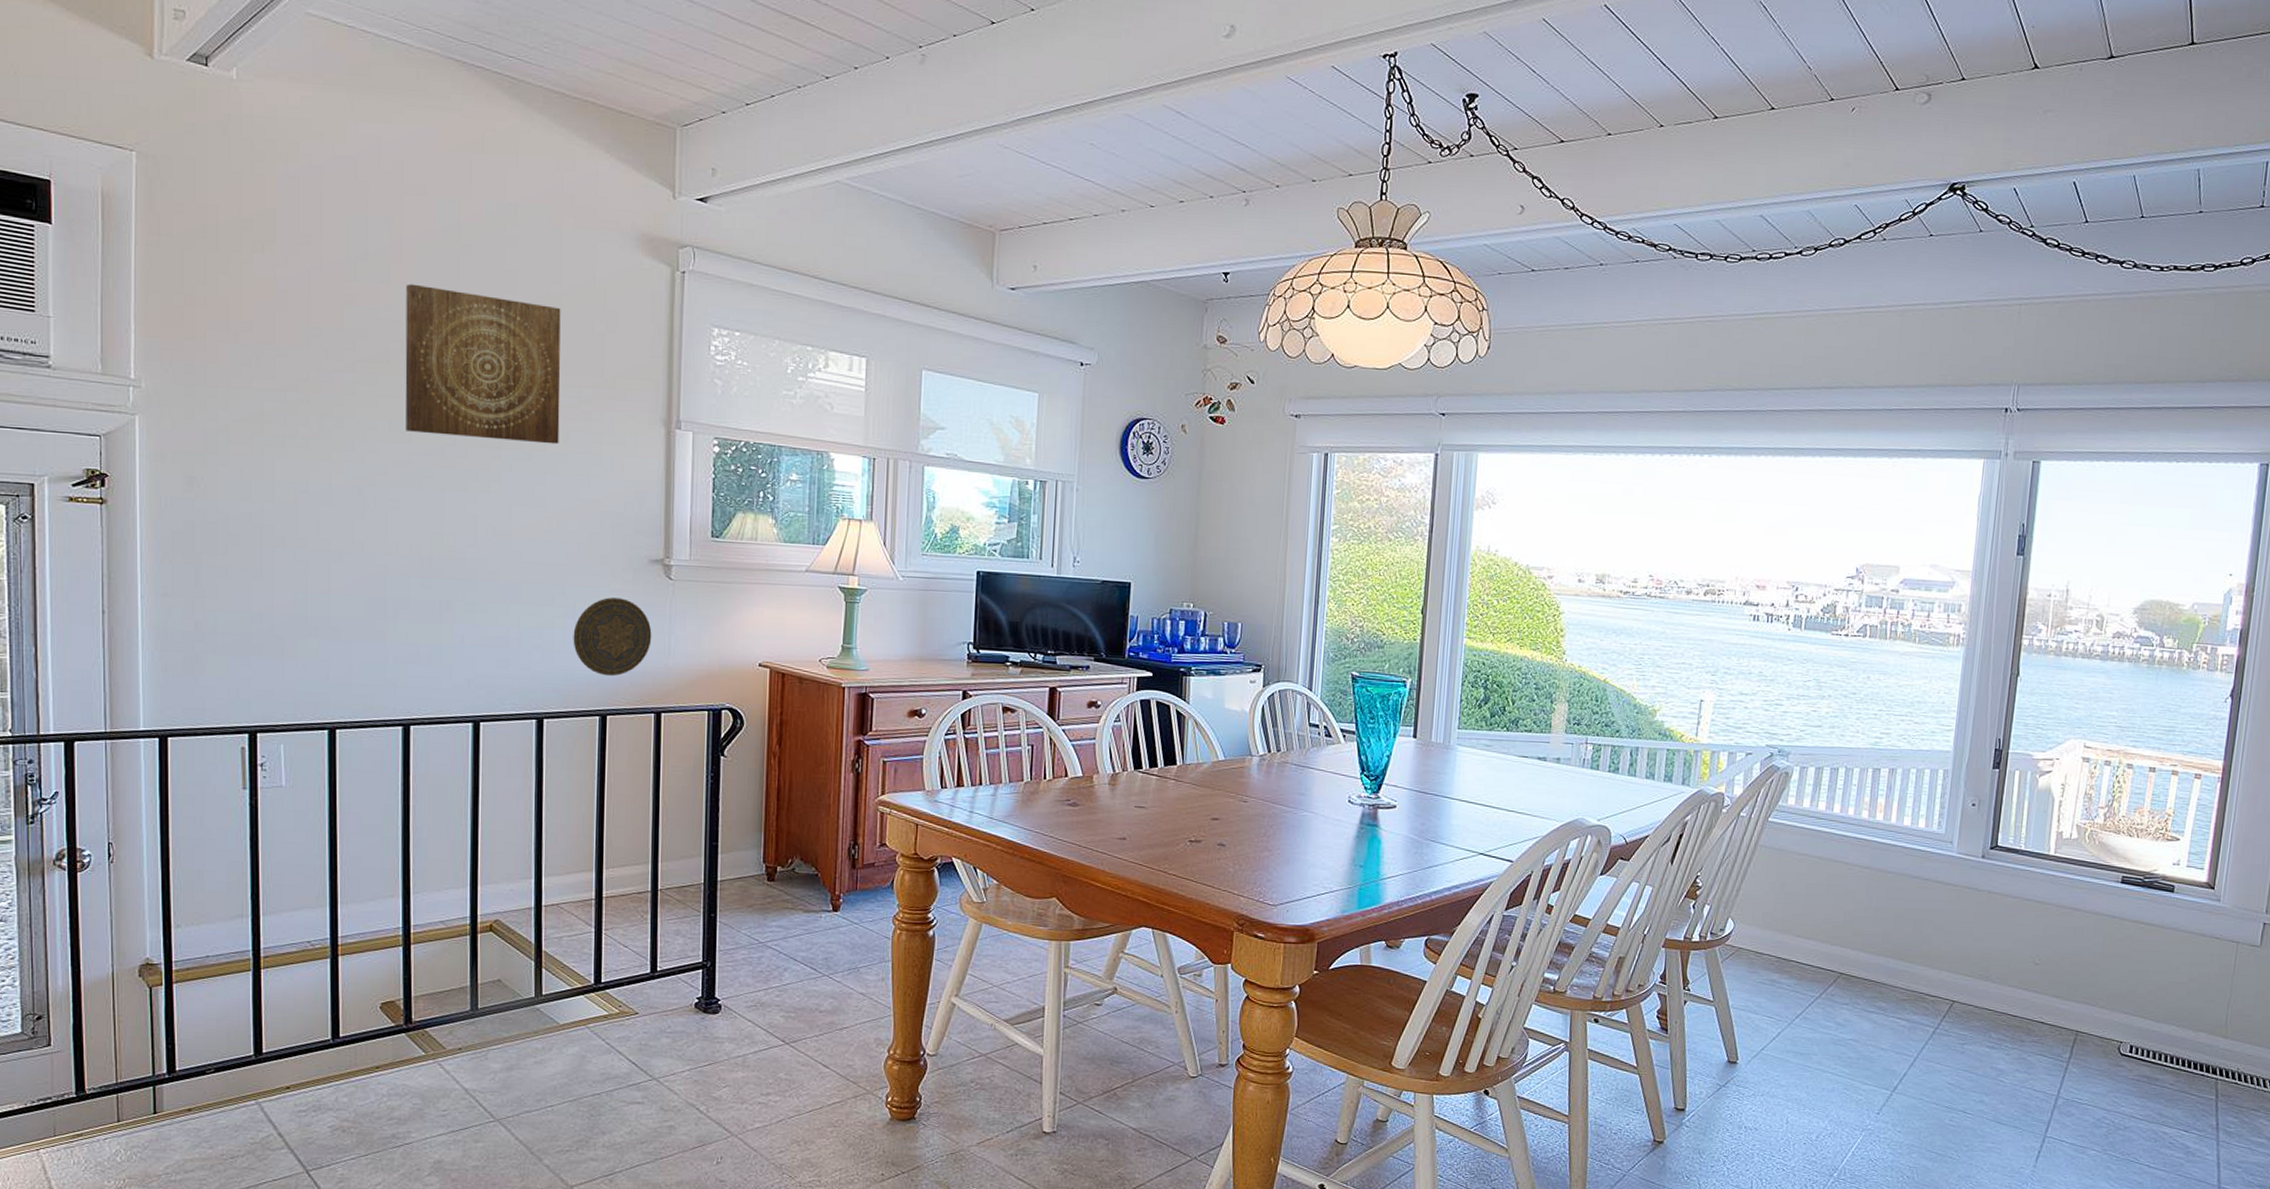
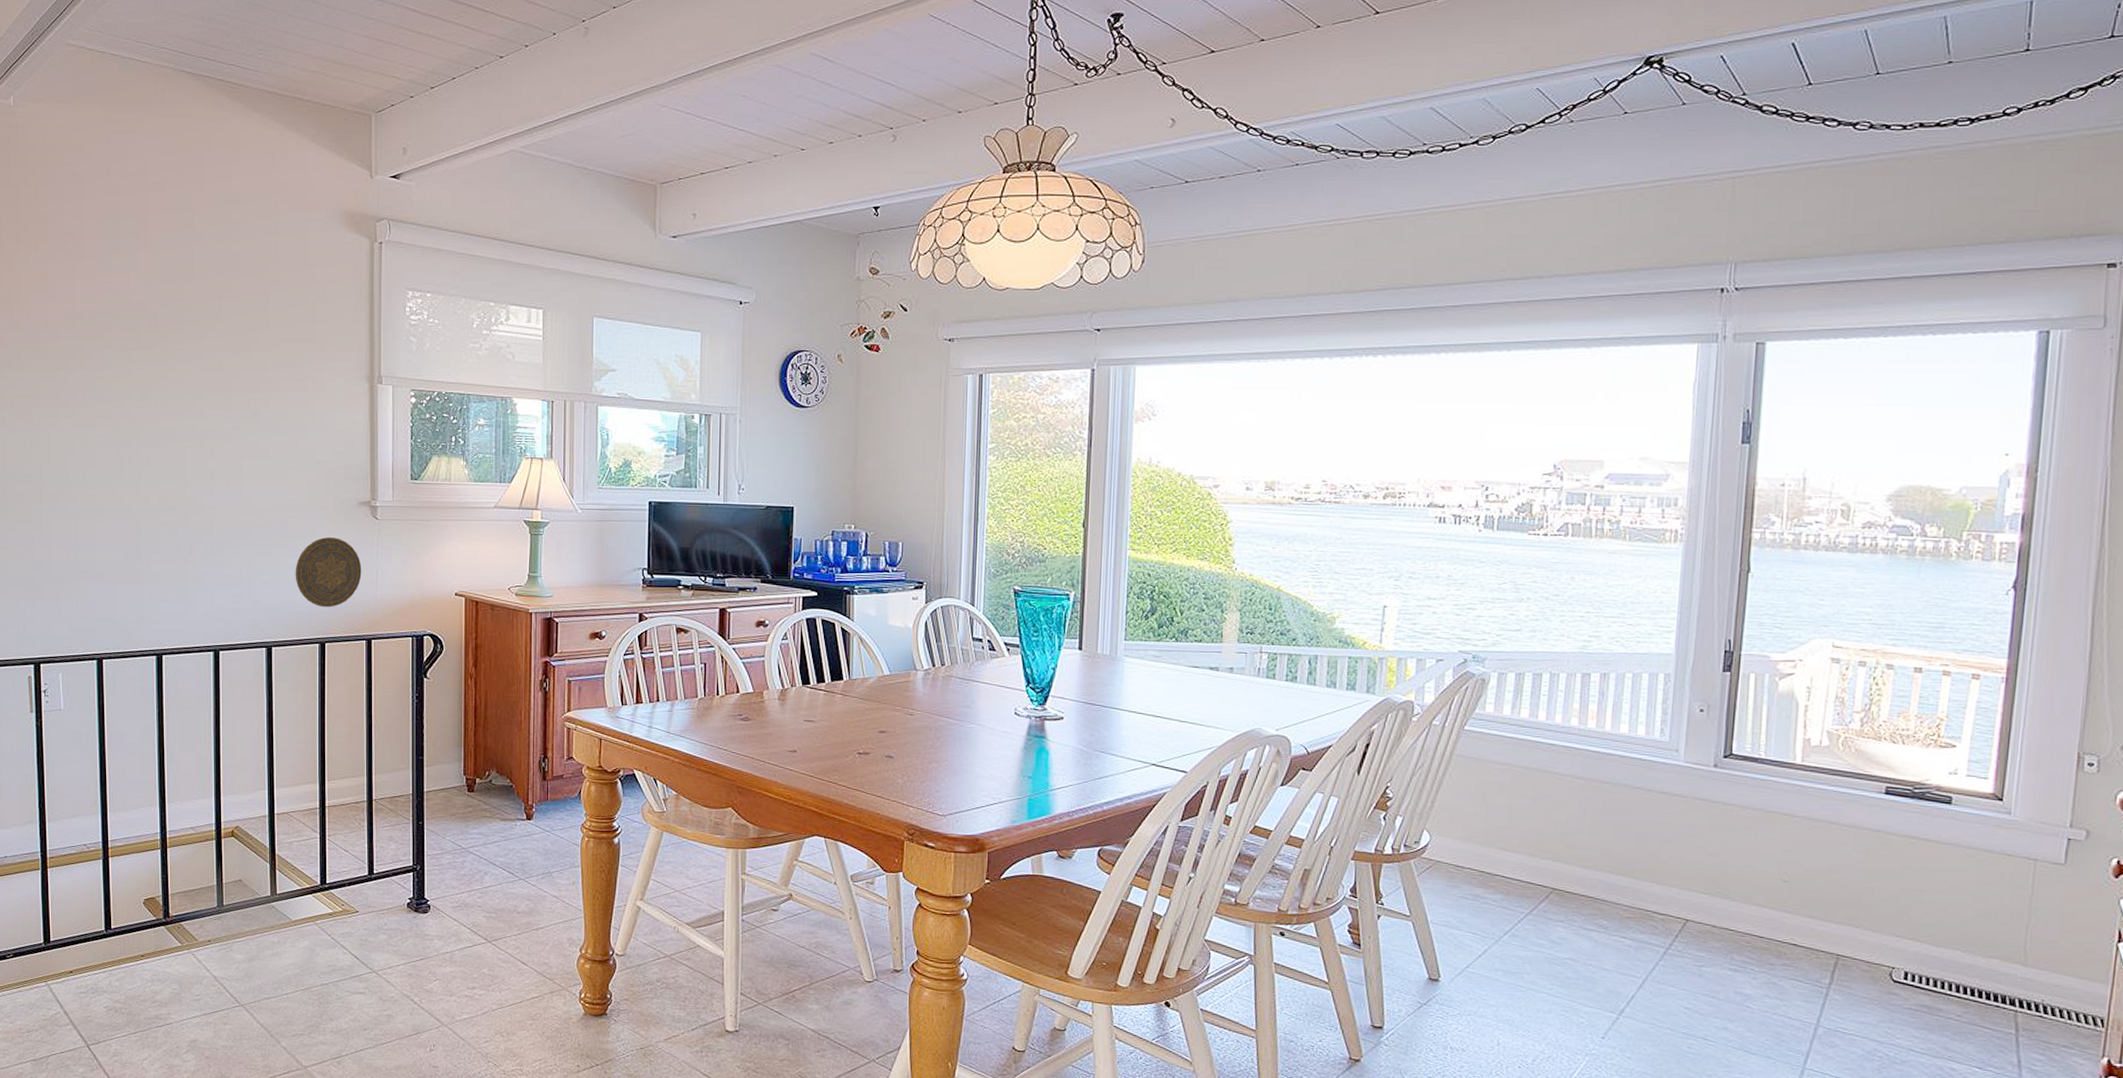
wall art: present [405,284,561,445] -> none [151,269,279,403]

